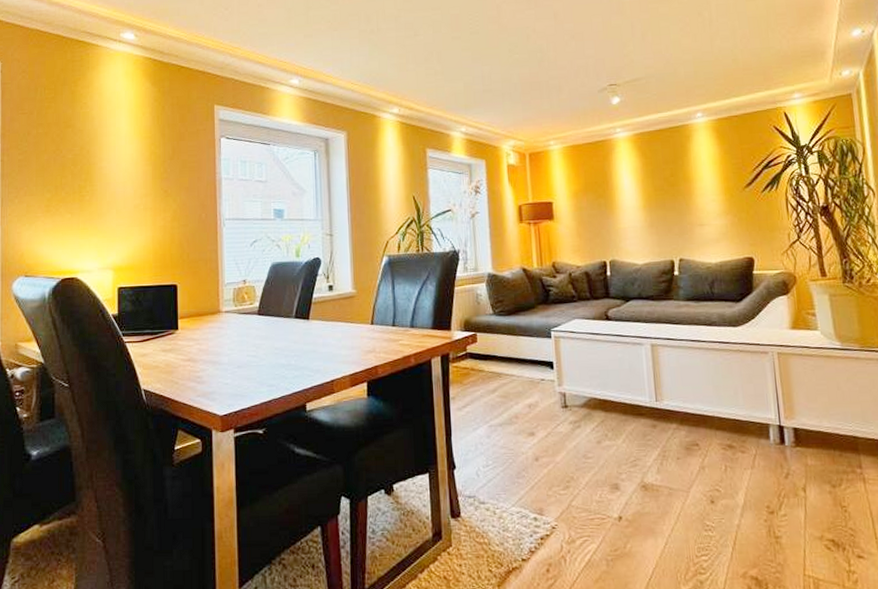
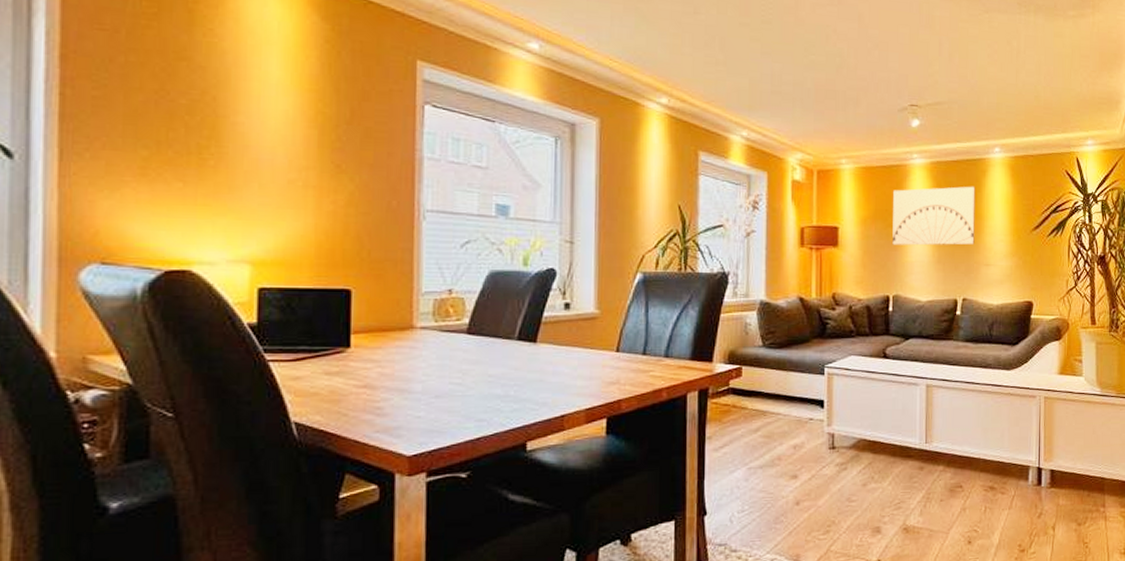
wall art: none [601,151,686,214] -> present [892,186,976,246]

